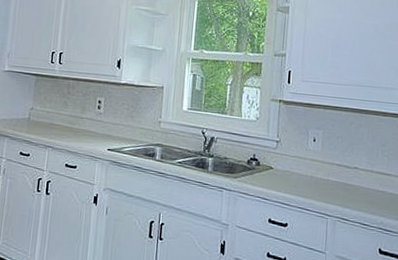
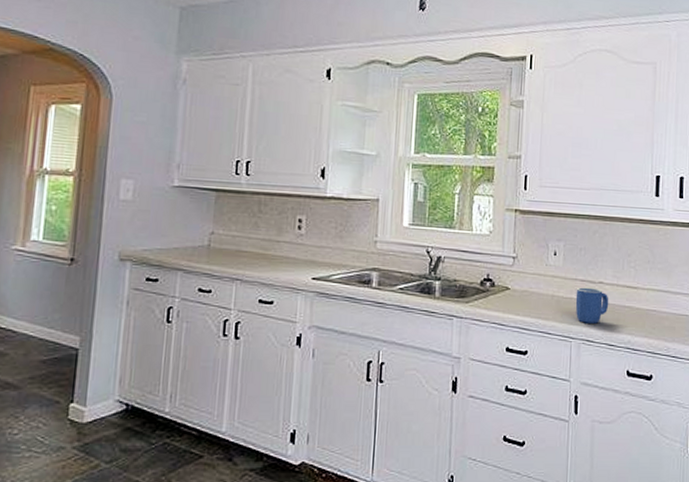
mug: none [332,171,364,204] -> present [575,287,609,324]

